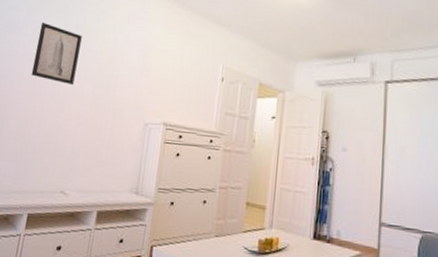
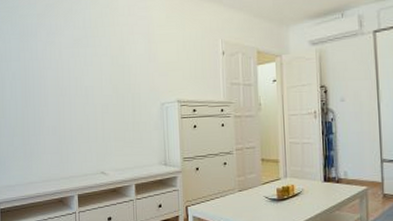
wall art: present [31,22,82,86] -> none [52,25,92,80]

